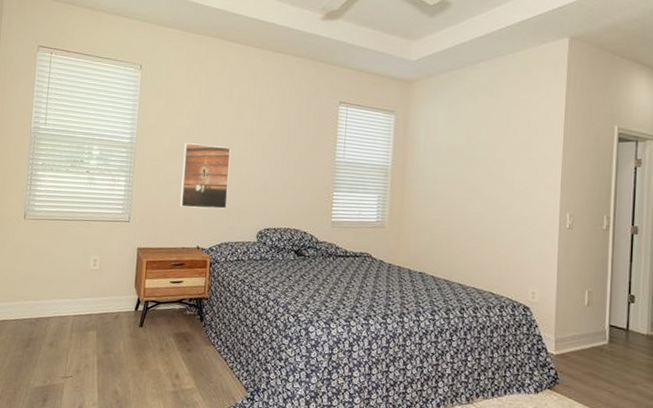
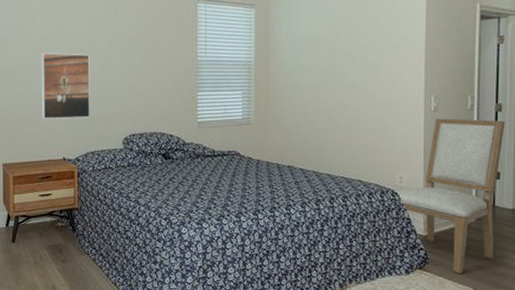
chair: none [525,236,641,397] -> present [393,118,505,273]

